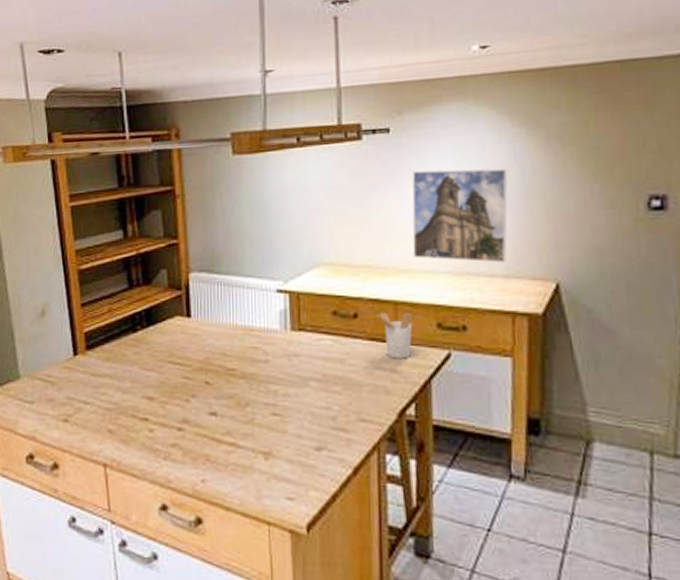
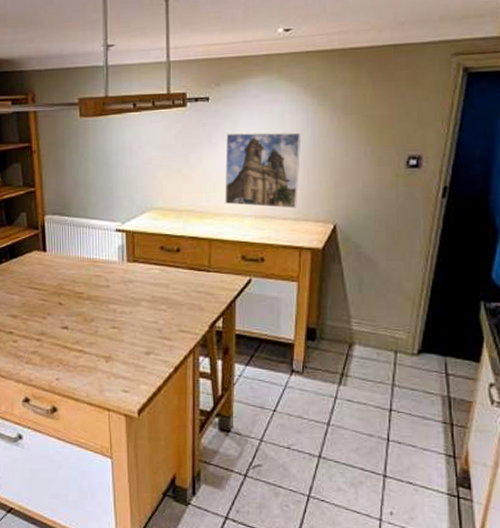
utensil holder: present [376,312,413,359] -> none [195,247,223,284]

